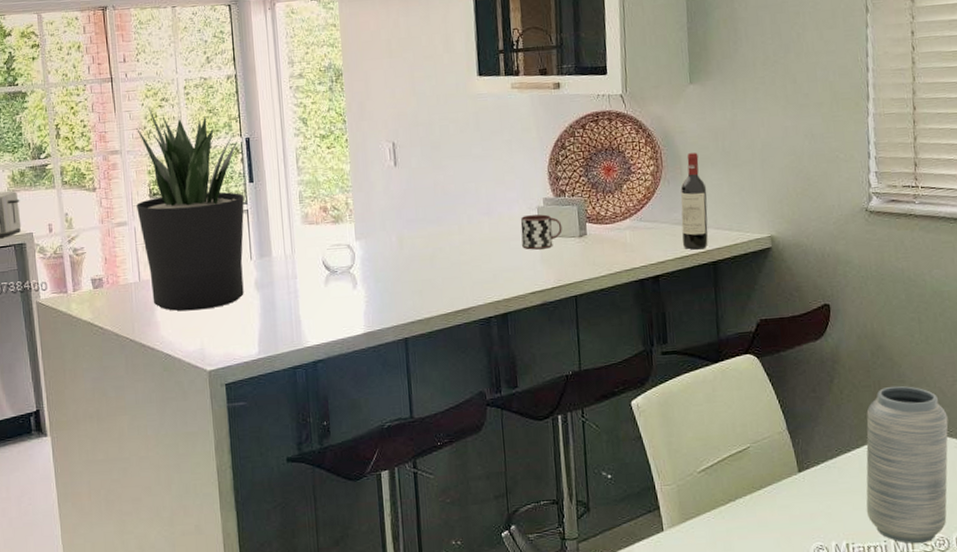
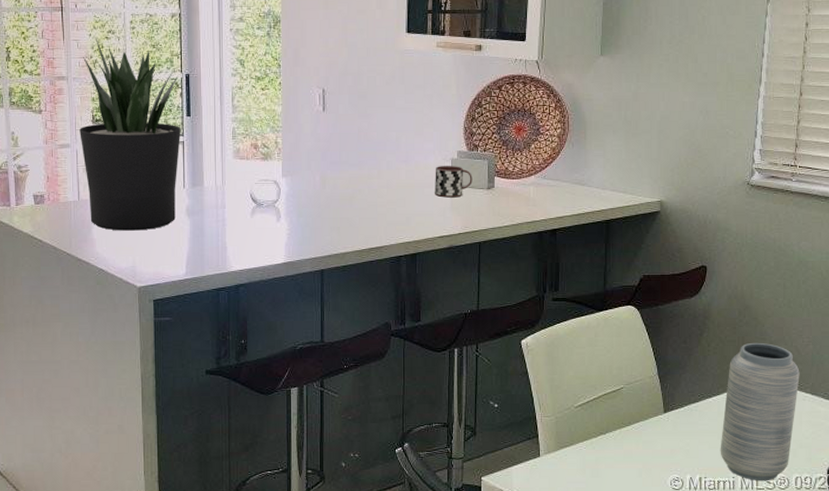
wine bottle: present [680,153,709,250] -> none [580,120,607,208]

